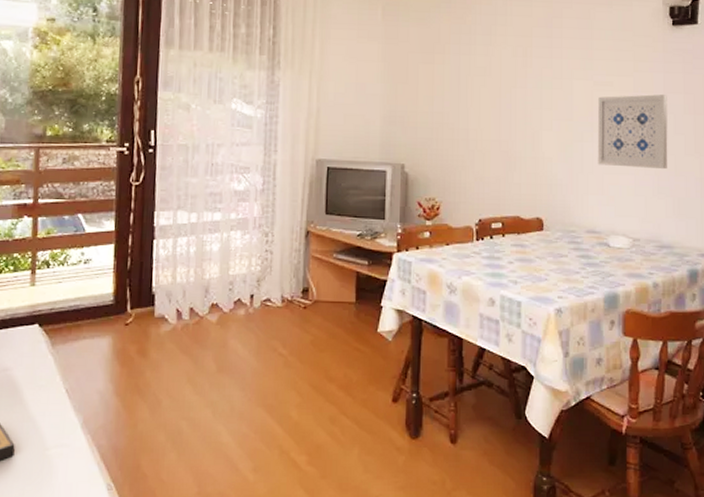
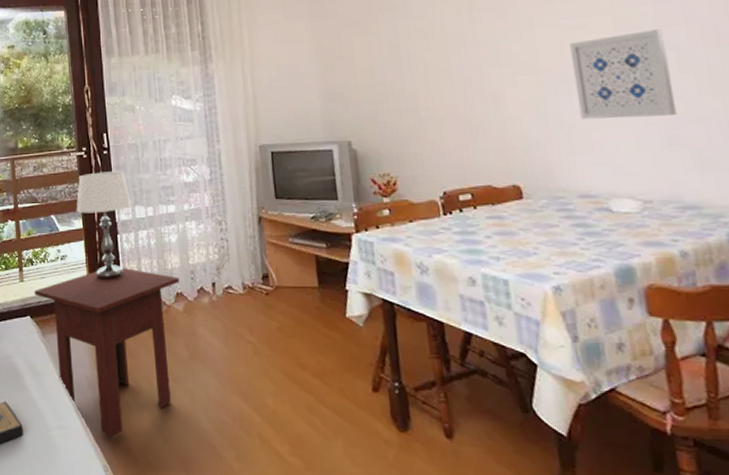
side table: none [47,275,216,454] -> present [34,267,180,438]
table lamp: none [109,171,175,287] -> present [76,171,132,280]

